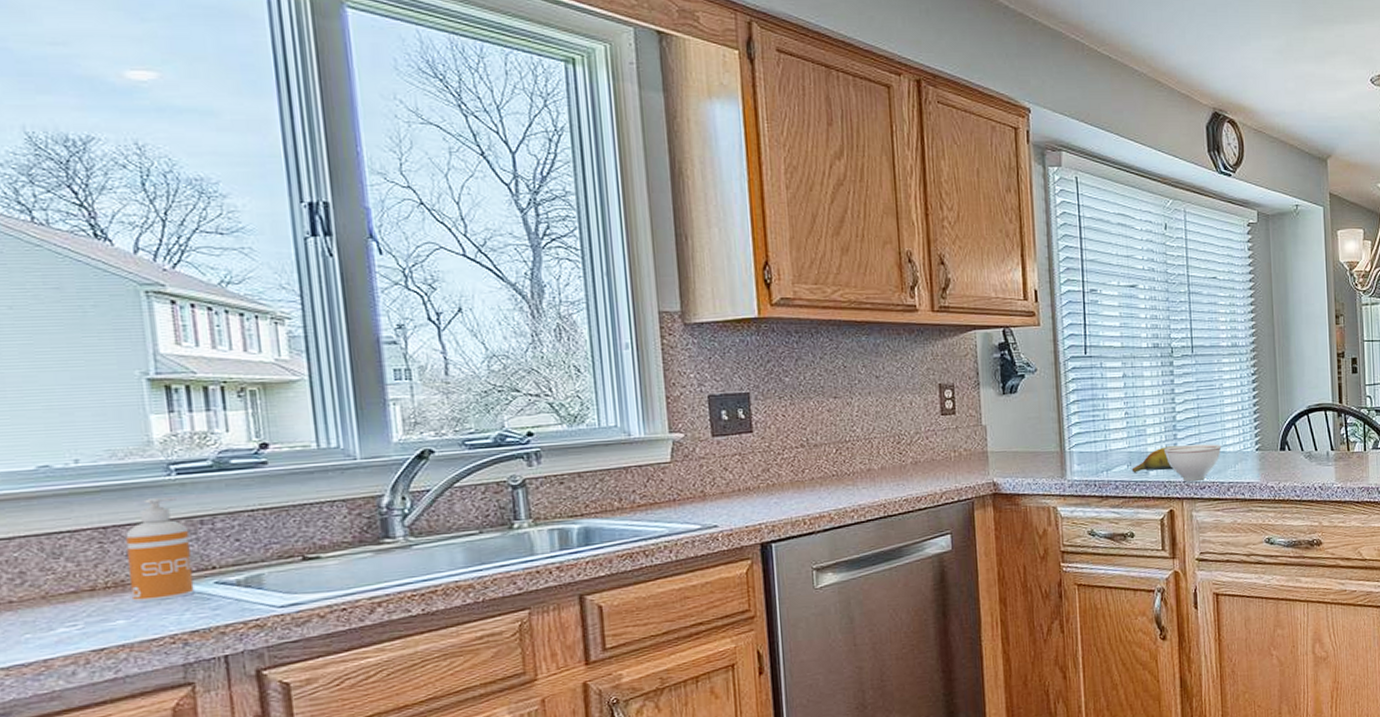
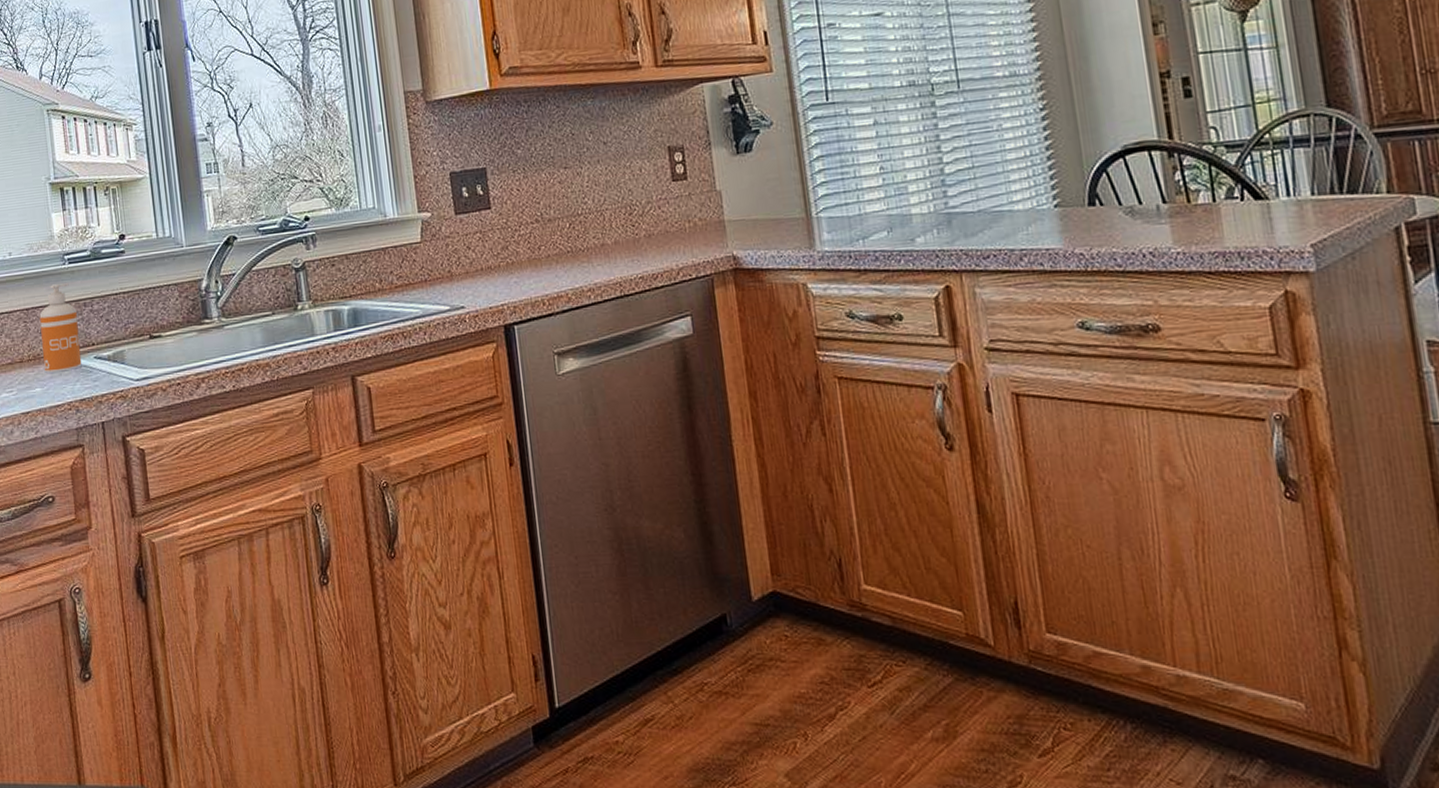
fruit: present [1131,446,1178,473] -> none [893,205,950,240]
bowl: present [1163,444,1222,482] -> none [931,201,1008,251]

